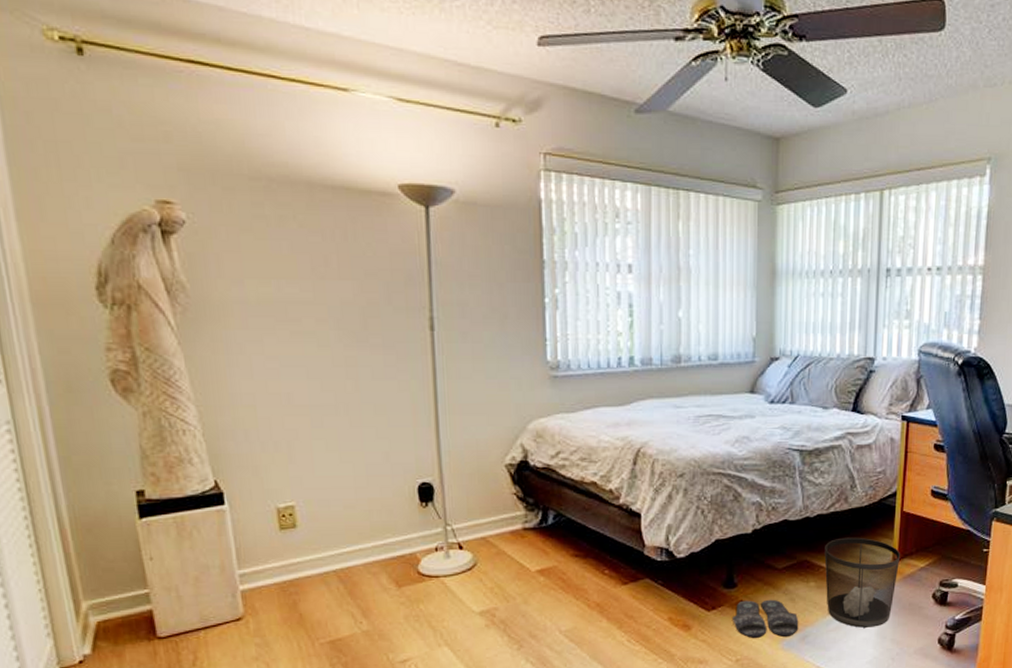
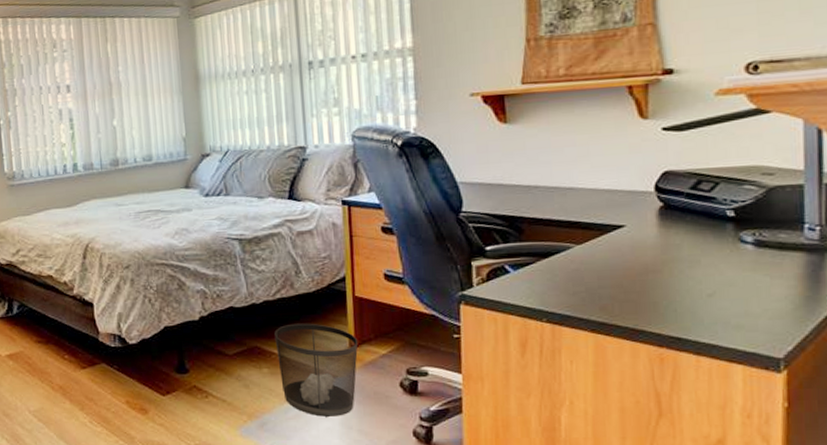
slippers: present [731,599,799,638] -> none [186,385,256,424]

